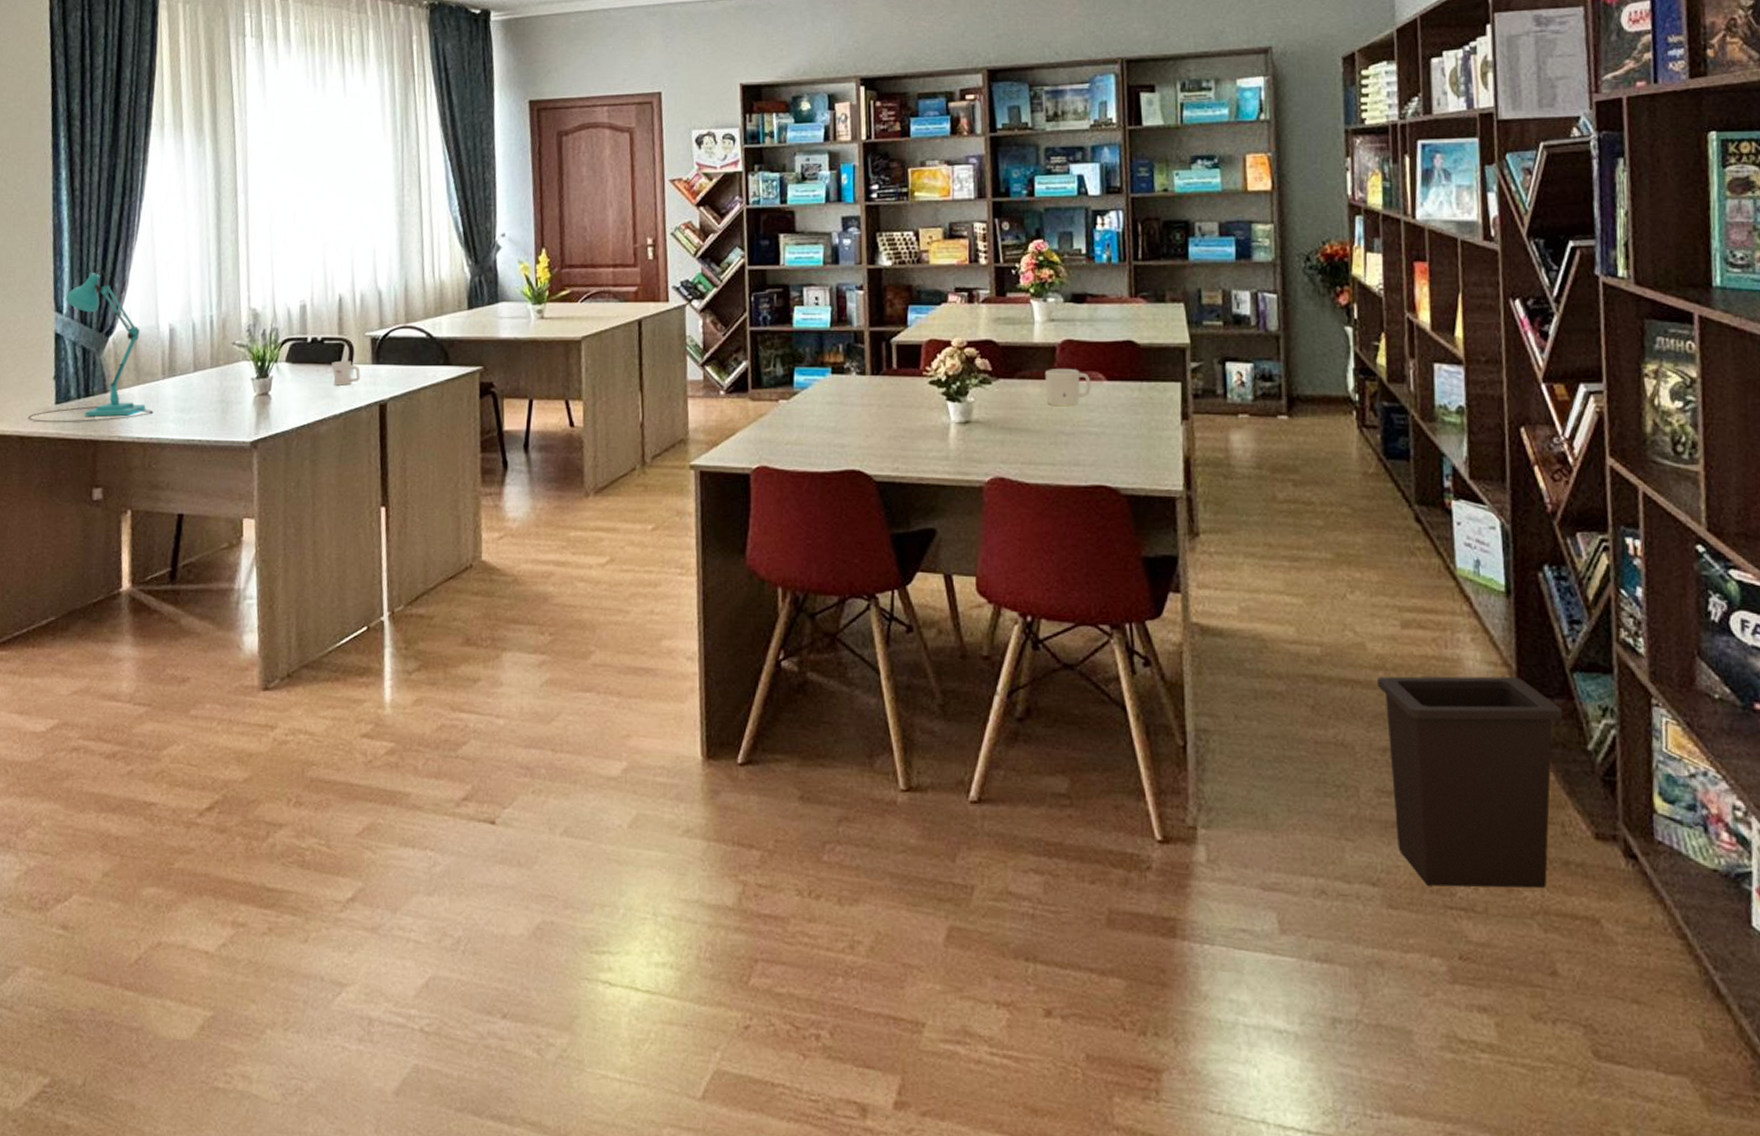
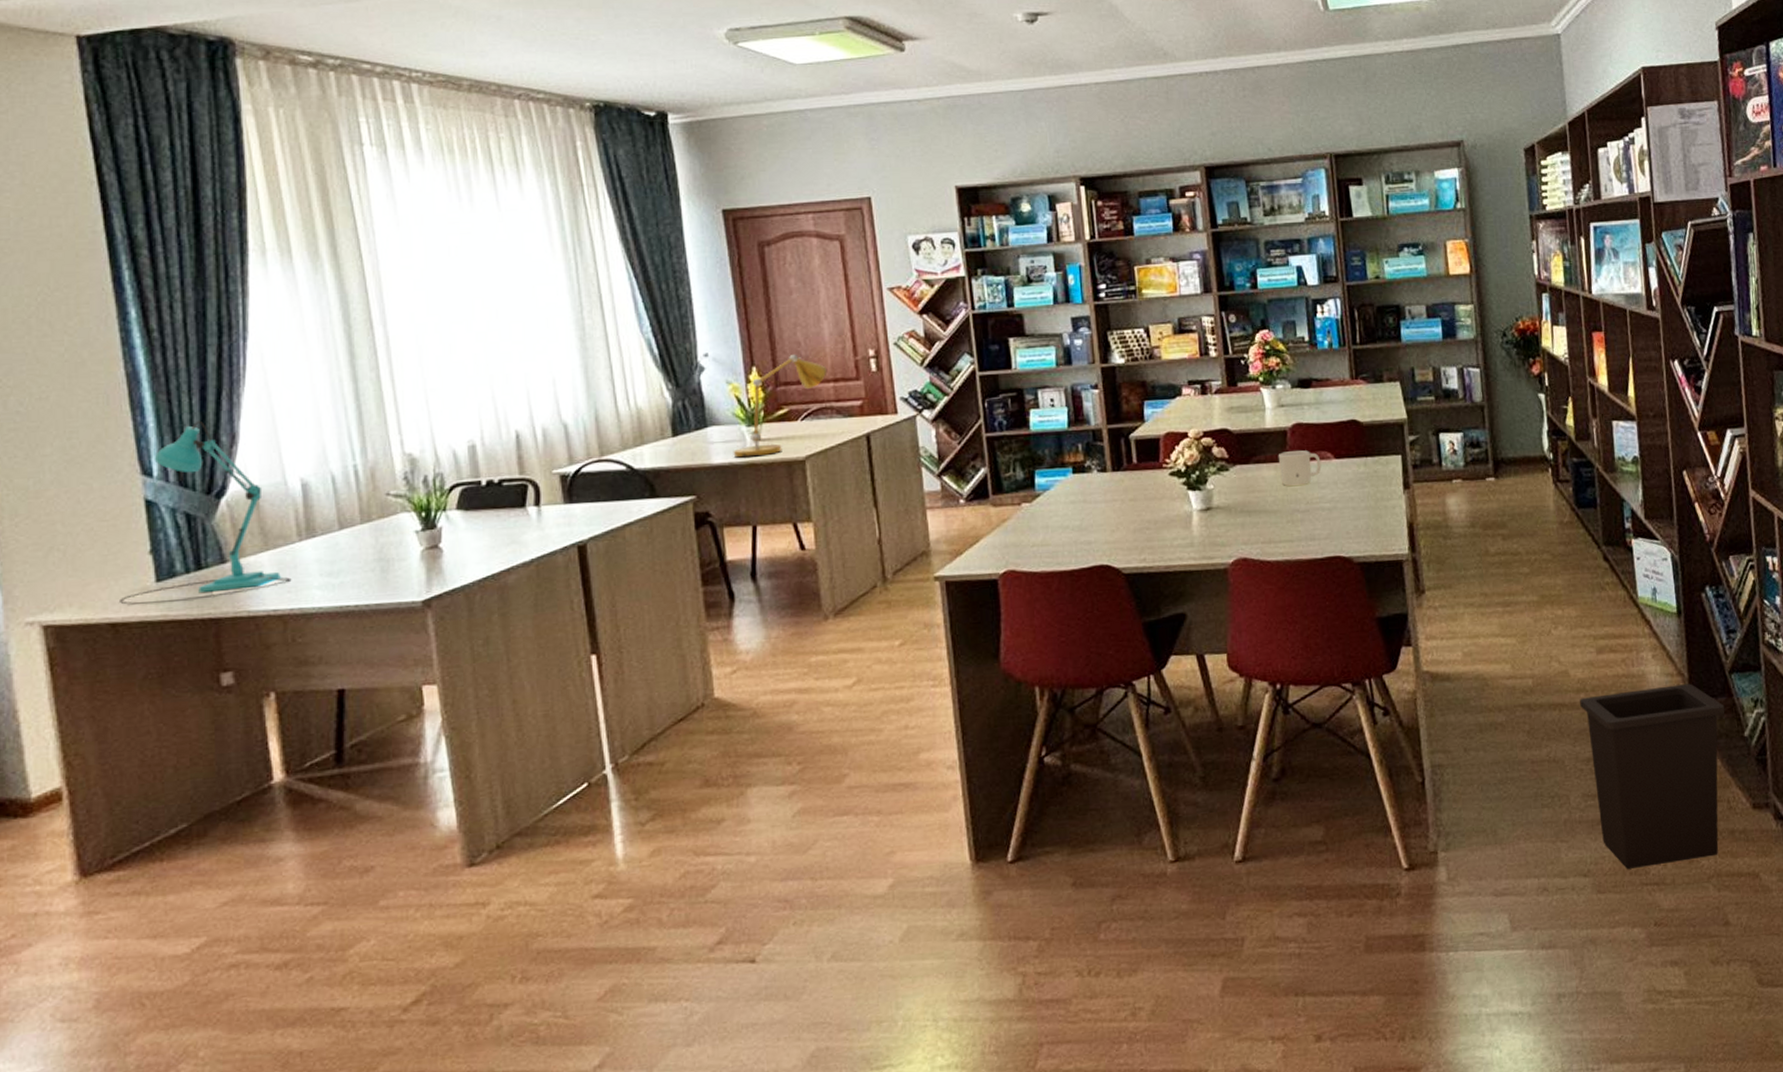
mug: present [332,360,360,386] -> none [515,502,551,530]
desk lamp: none [518,239,608,334] -> present [733,355,827,458]

